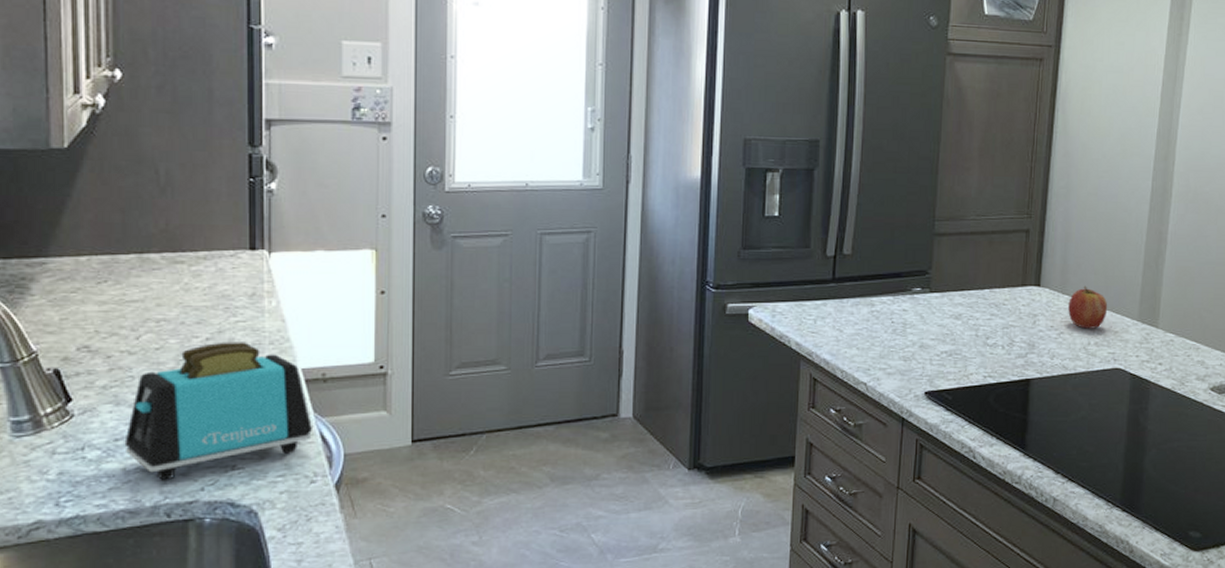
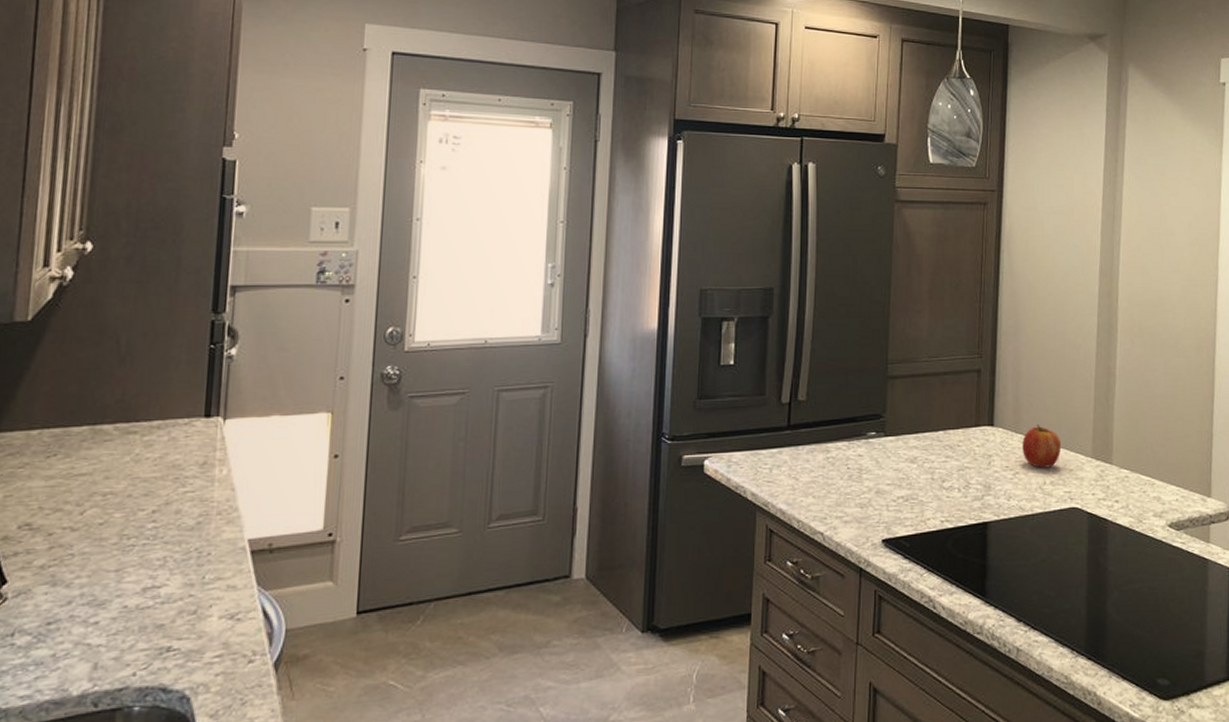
toaster: present [124,342,312,480] -> none [57,513,255,666]

